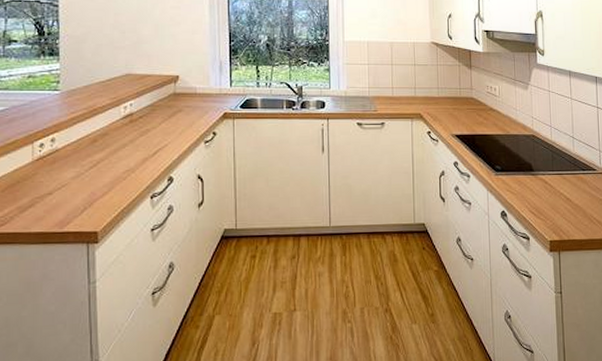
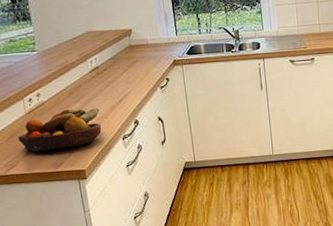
fruit bowl: none [18,159,127,207] -> present [18,107,102,152]

